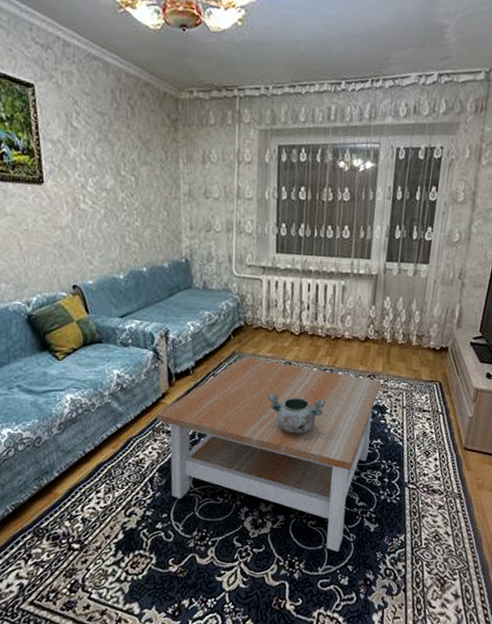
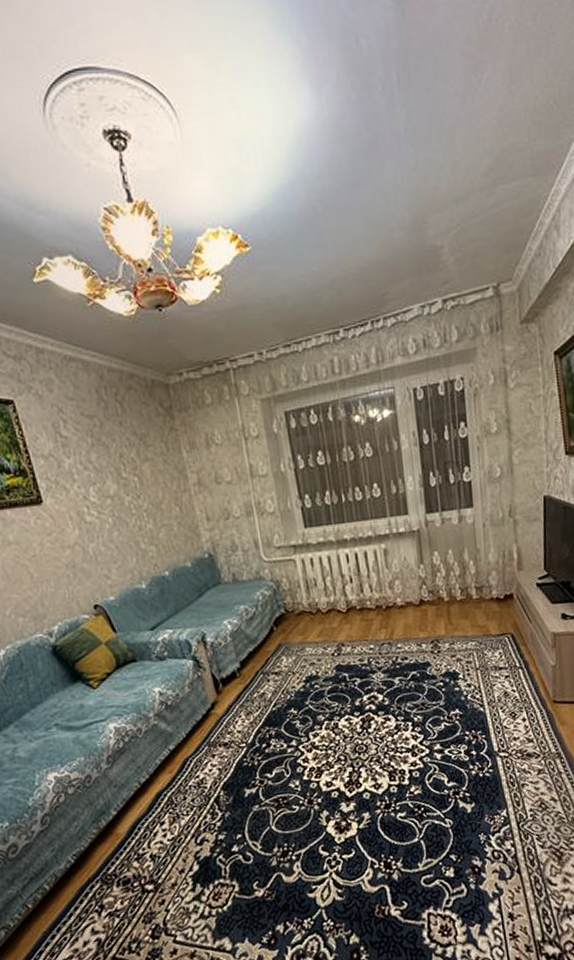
coffee table: present [156,357,381,552] -> none [209,644,448,842]
decorative bowl: present [268,393,325,434] -> none [326,677,390,721]

